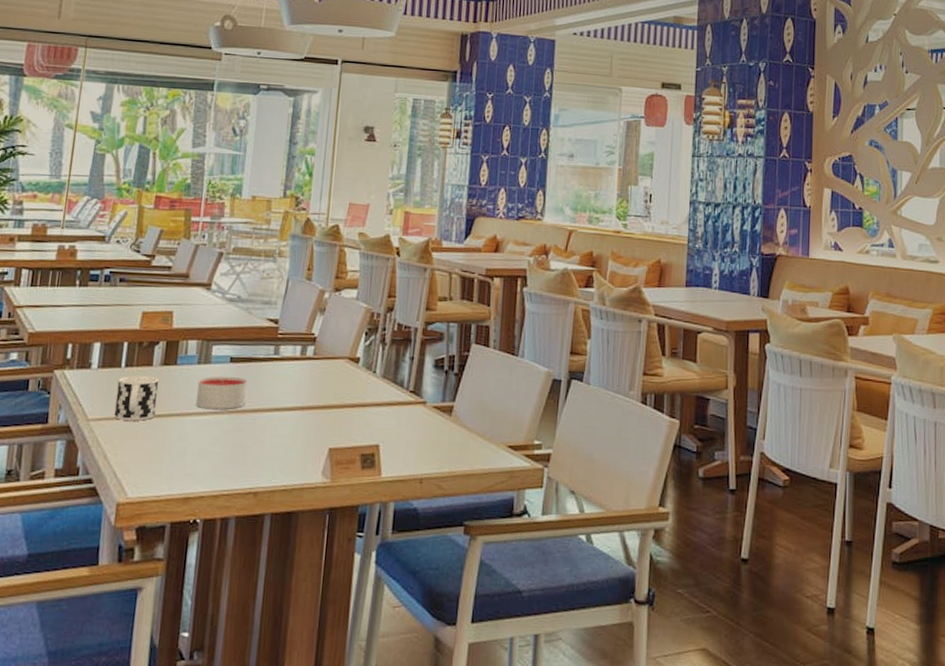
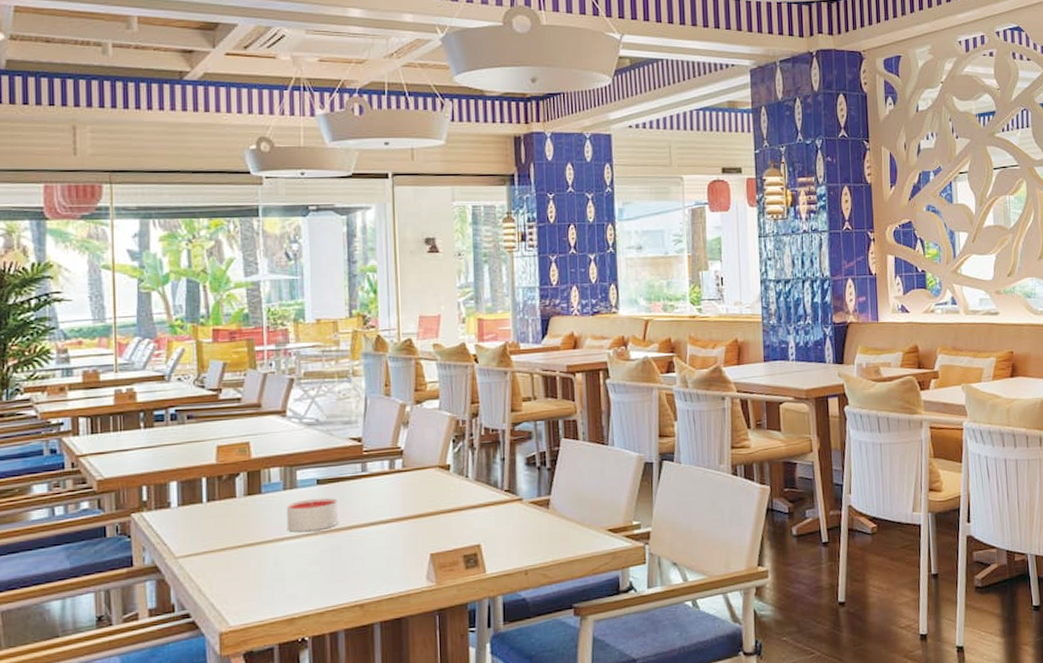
cup: present [114,375,160,421] -> none [202,507,247,554]

